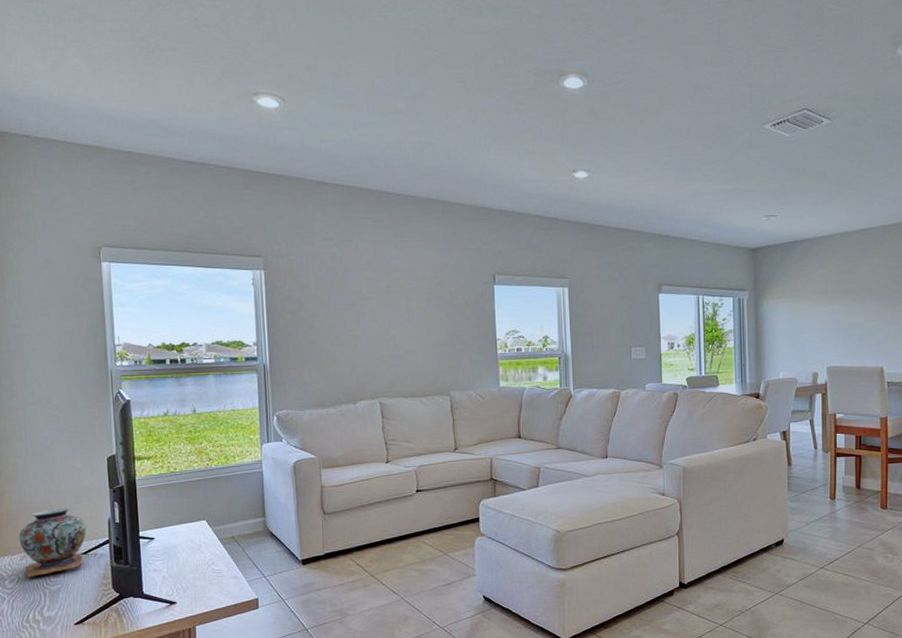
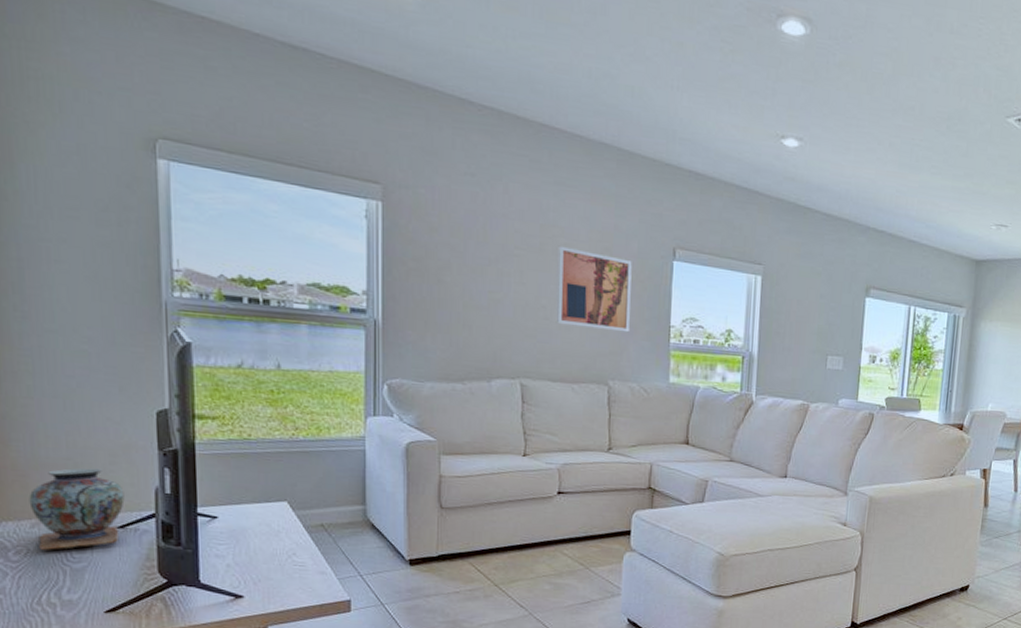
wall art: none [401,285,463,350] -> present [555,245,632,333]

